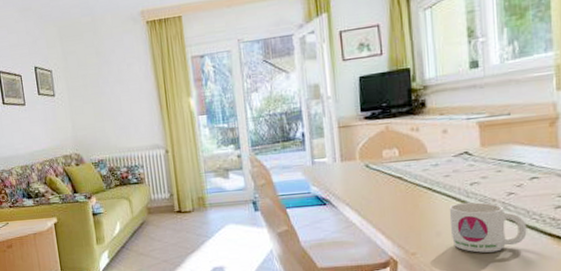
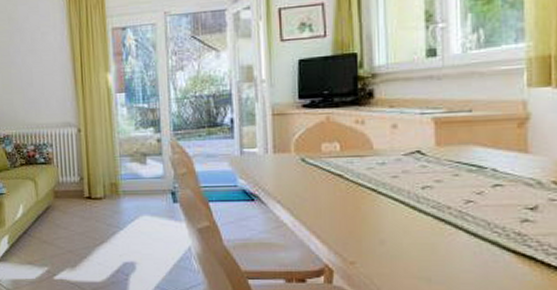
mug: present [449,202,527,253] -> none [395,208,487,267]

